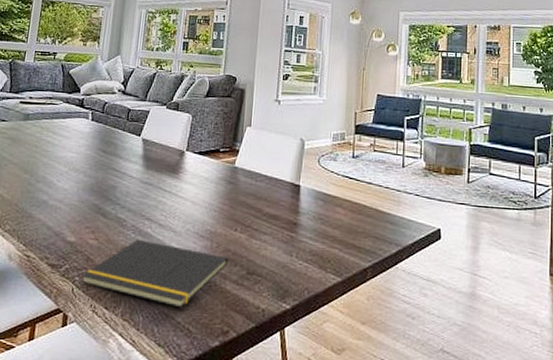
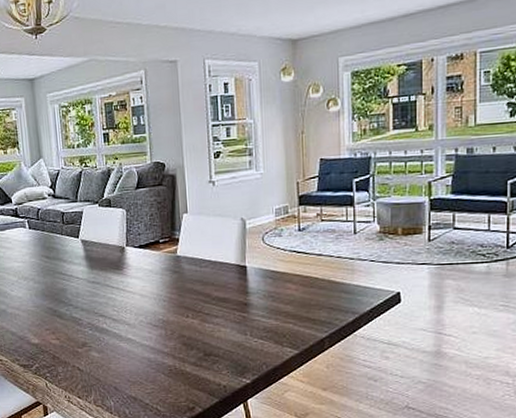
notepad: present [81,239,228,308] -> none [51,335,184,392]

